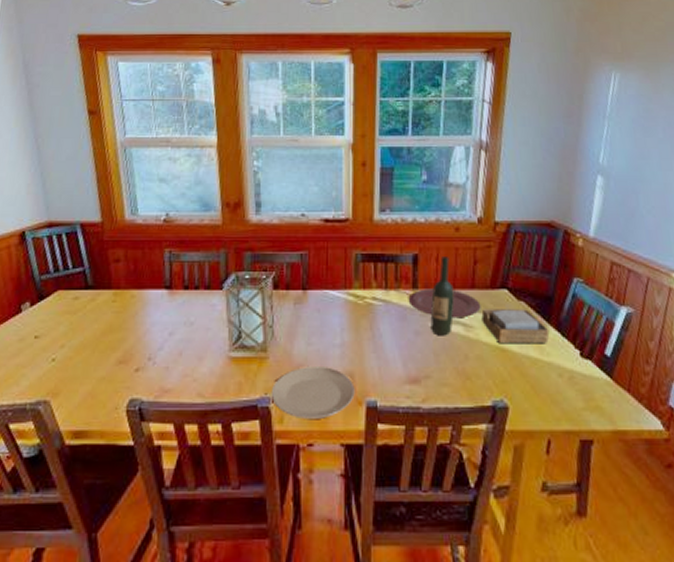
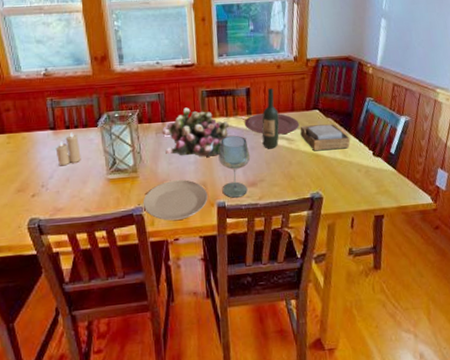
candle: none [169,293,200,336] -> present [55,132,81,166]
flower arrangement: none [302,273,388,339] -> present [162,107,229,157]
wine glass: none [372,314,414,397] -> present [218,135,251,198]

